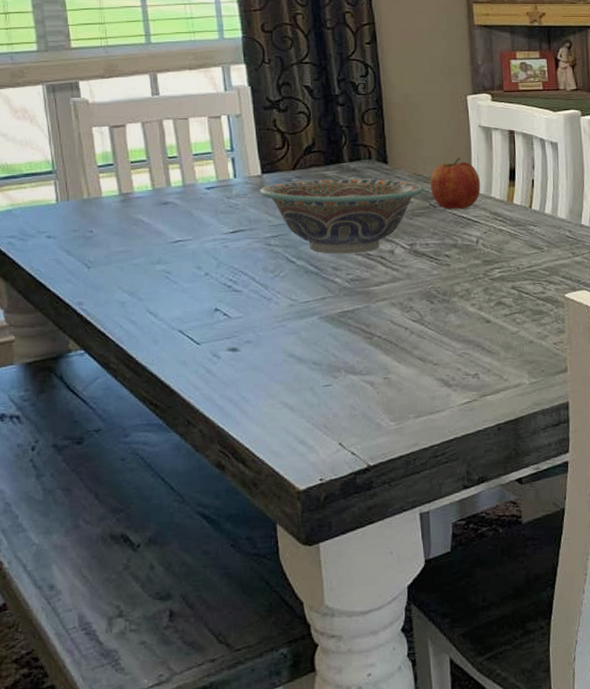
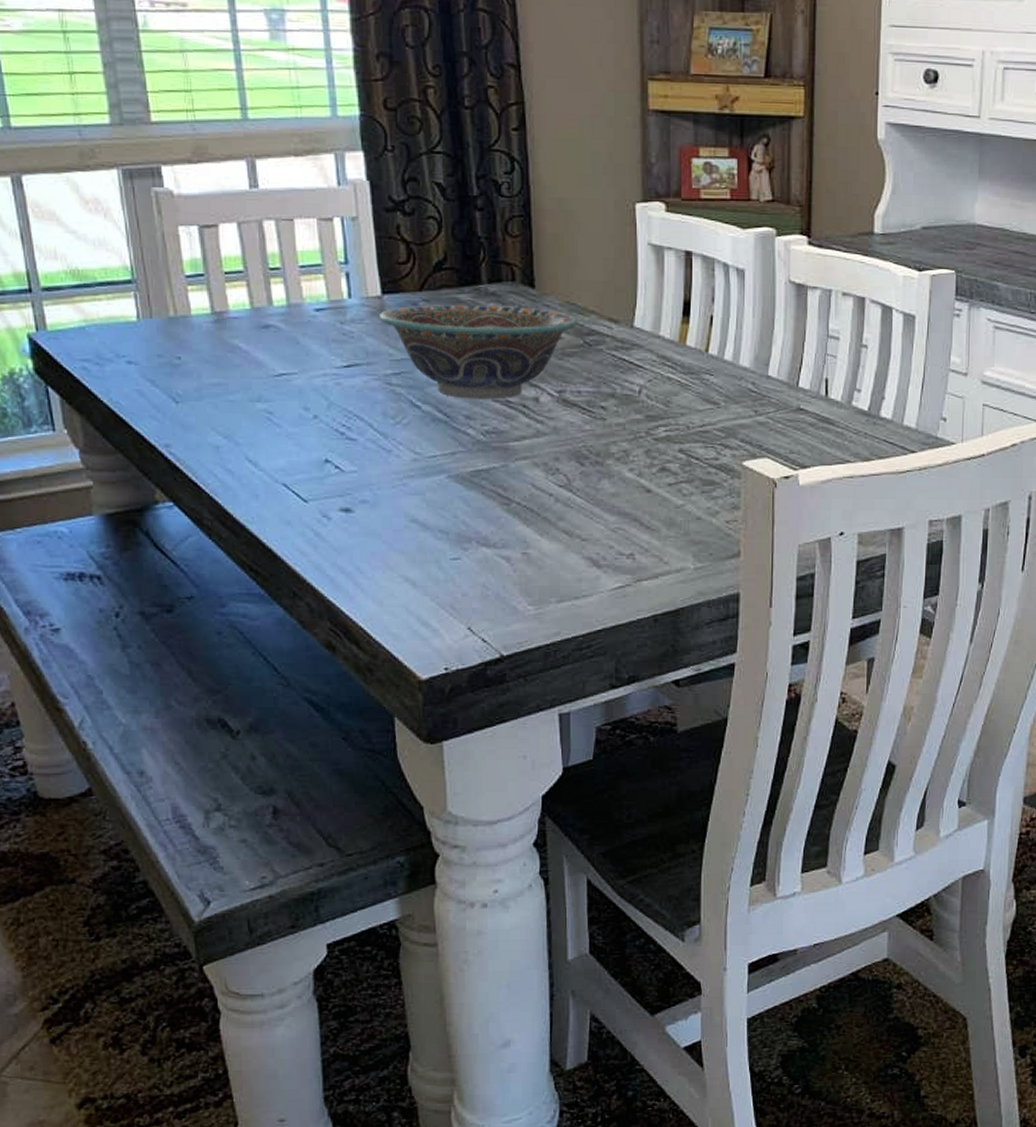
fruit: present [430,157,481,210] -> none [585,282,648,350]

